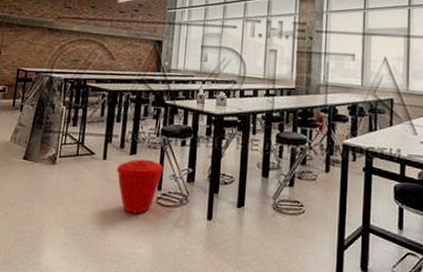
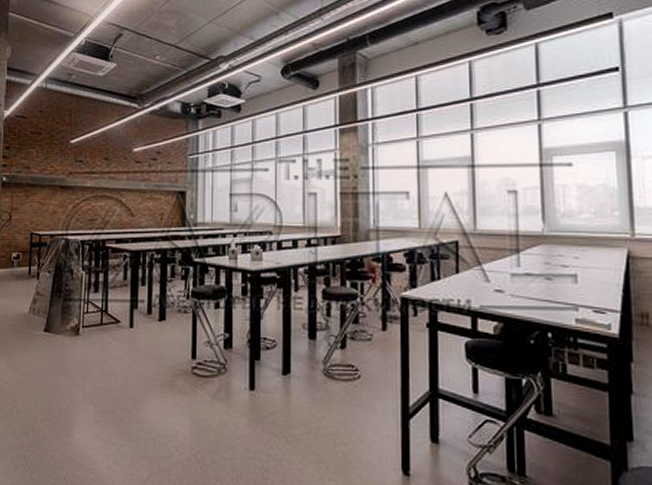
trash bin: present [116,159,163,214] -> none [145,325,196,386]

